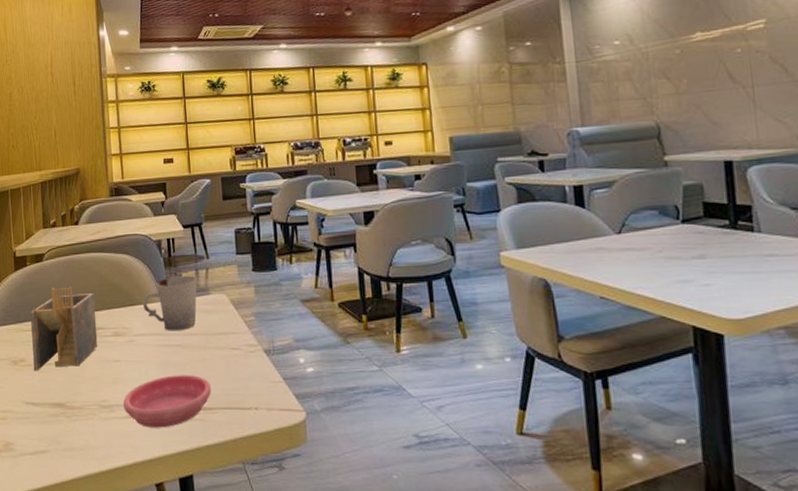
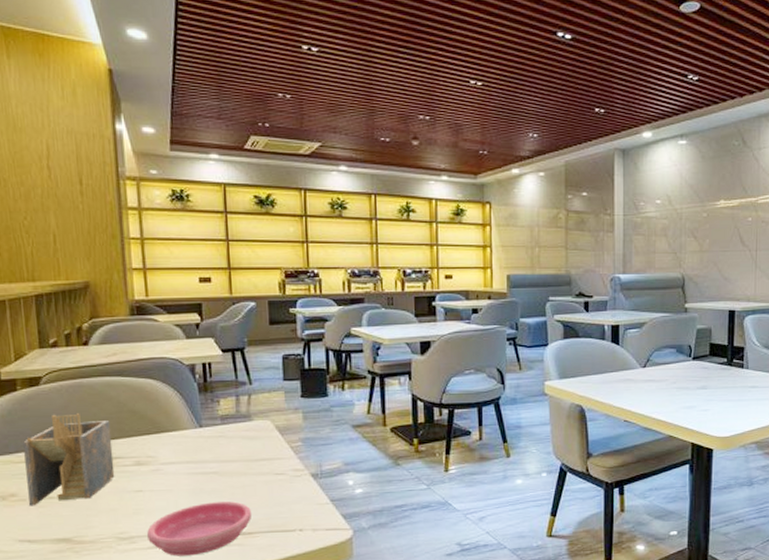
cup: present [142,275,197,331] -> none [171,401,238,459]

